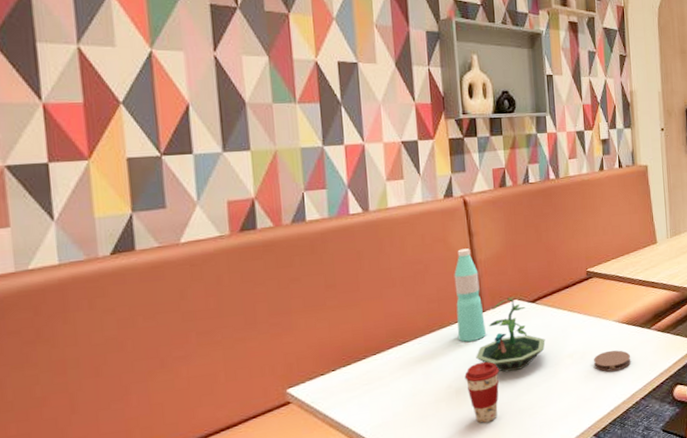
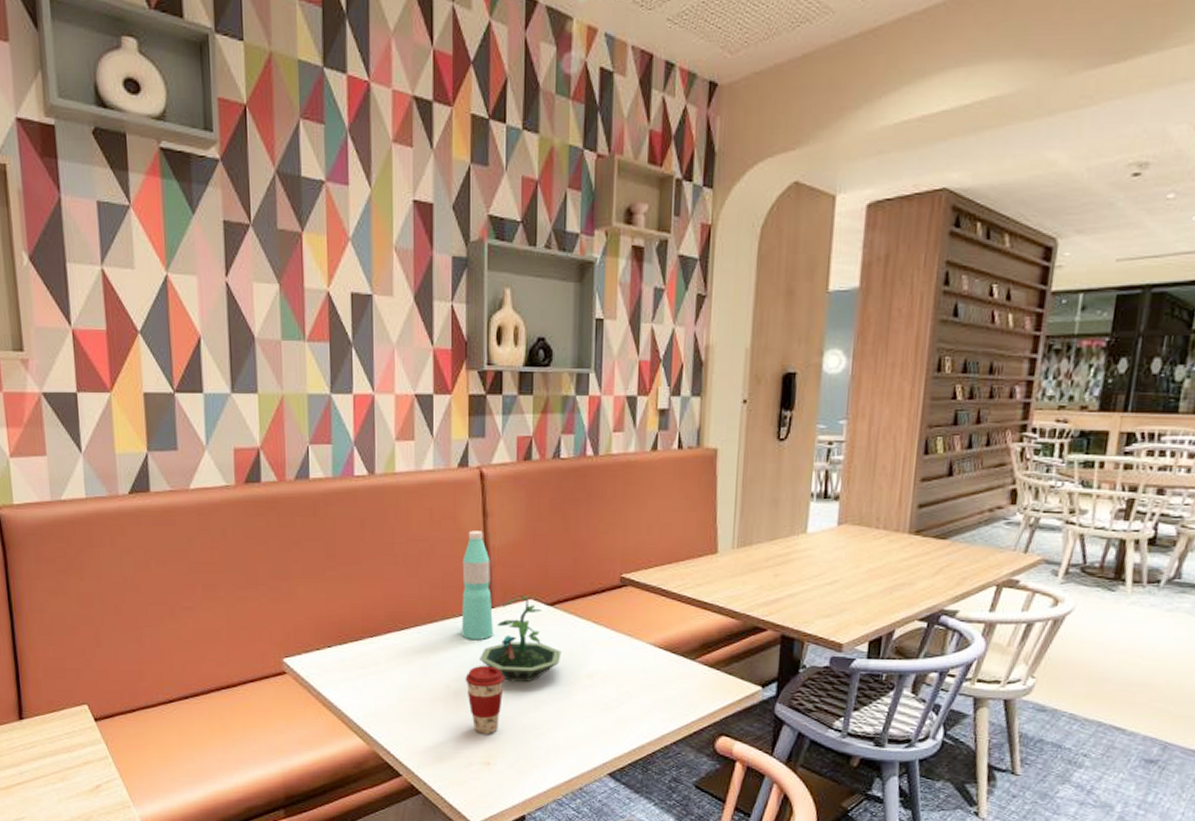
coaster: present [593,350,631,372] -> none [617,678,666,704]

